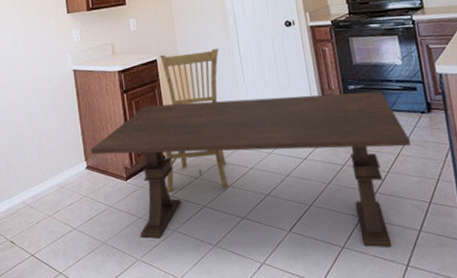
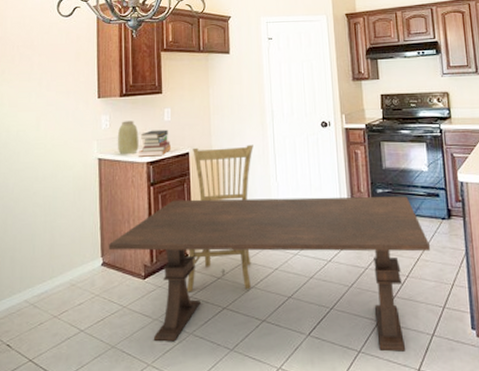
vase: none [88,32,109,66] -> present [117,121,139,155]
books: none [109,39,140,66] -> present [139,129,172,157]

